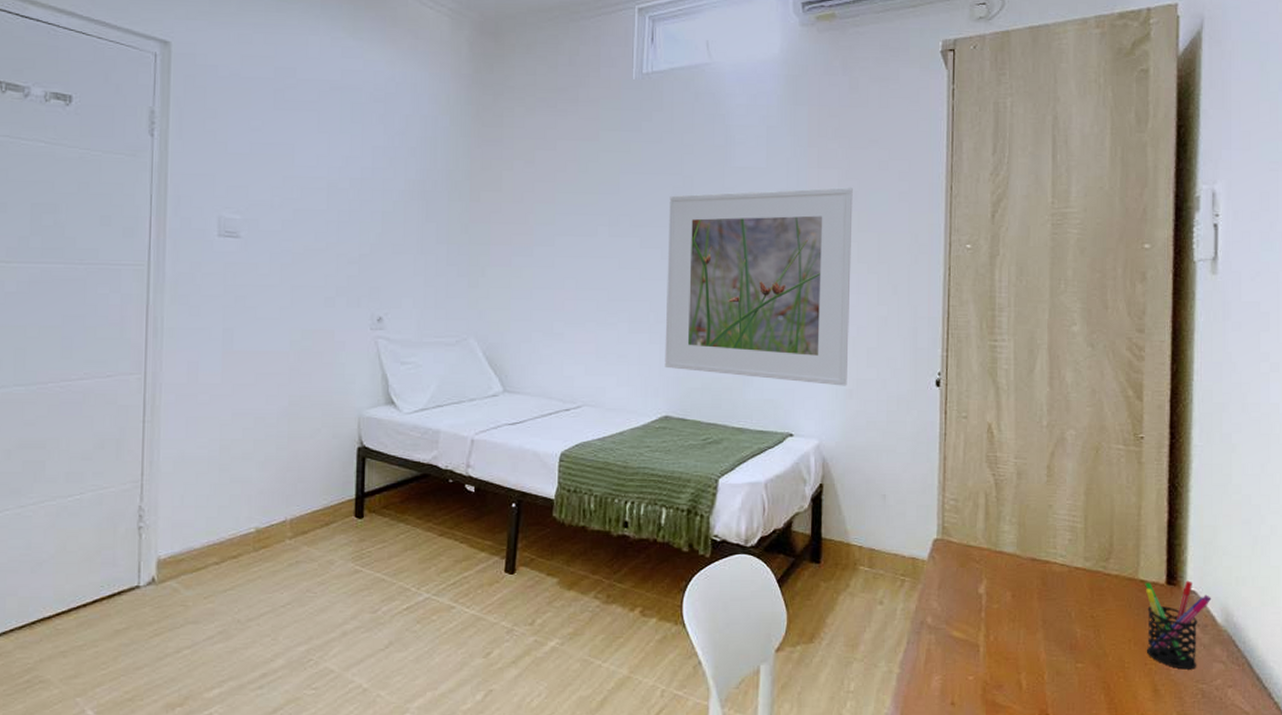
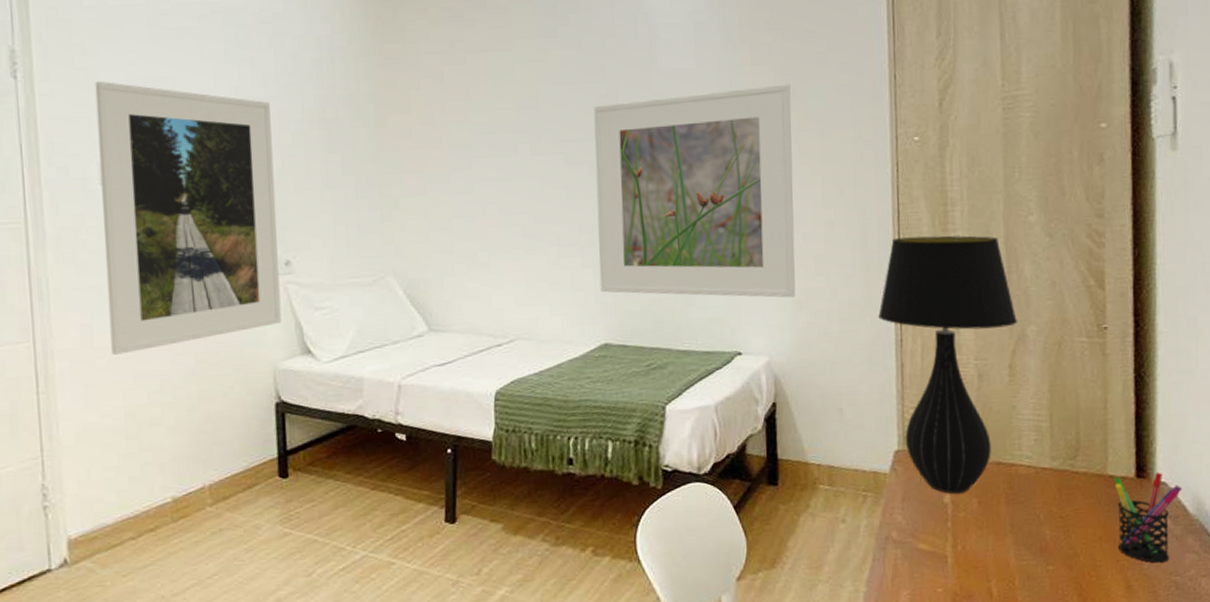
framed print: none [214,143,376,392] -> present [94,80,282,355]
table lamp: none [925,338,1058,586] -> present [878,235,1018,494]

